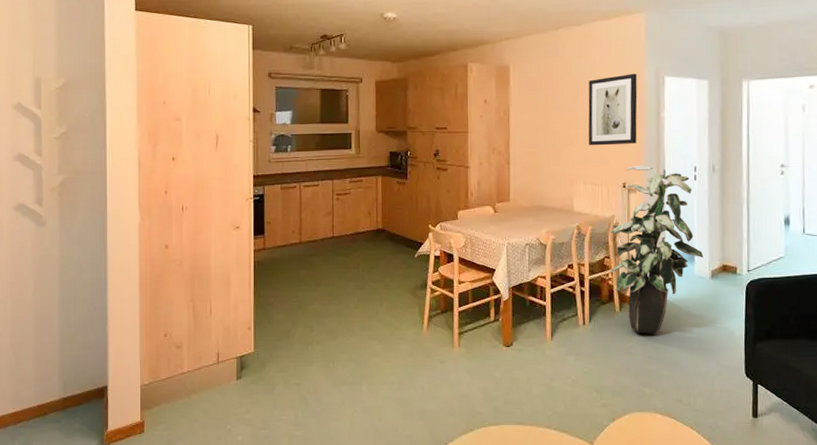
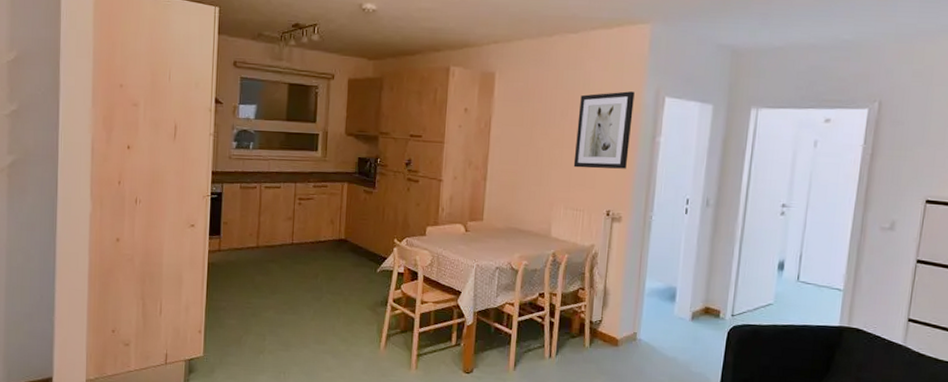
indoor plant: present [609,165,704,335] -> none [583,192,686,375]

